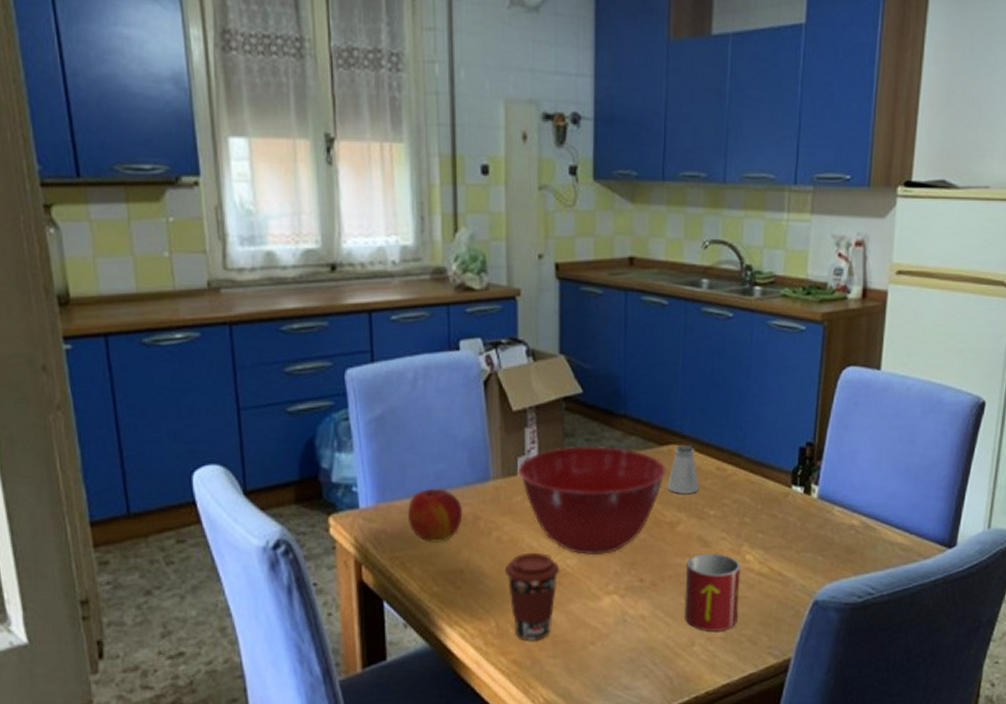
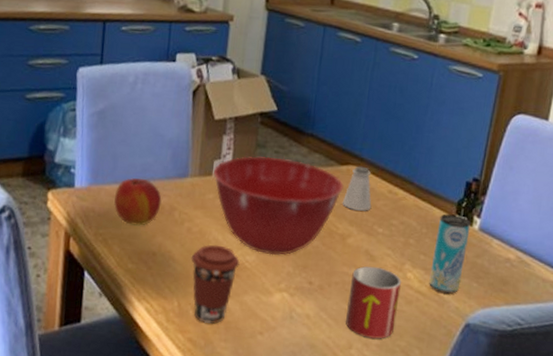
beverage can: none [770,484,809,572] -> present [429,213,471,294]

